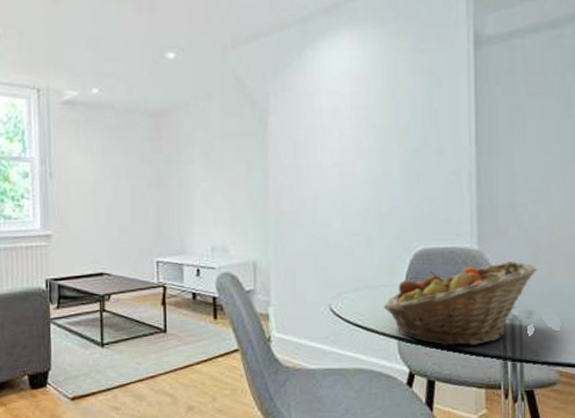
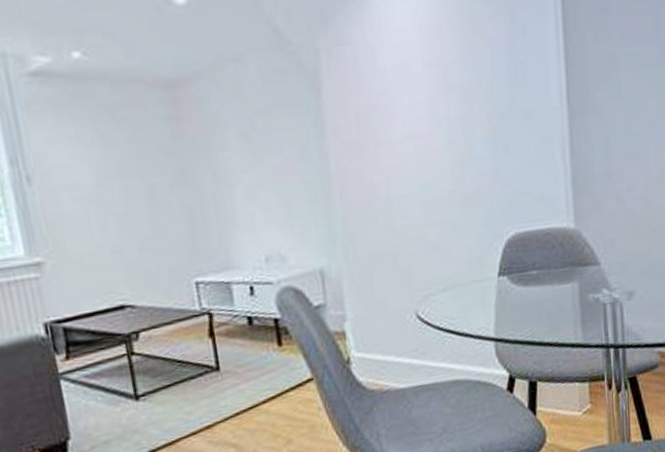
fruit basket: present [383,261,537,346] -> none [476,237,636,342]

